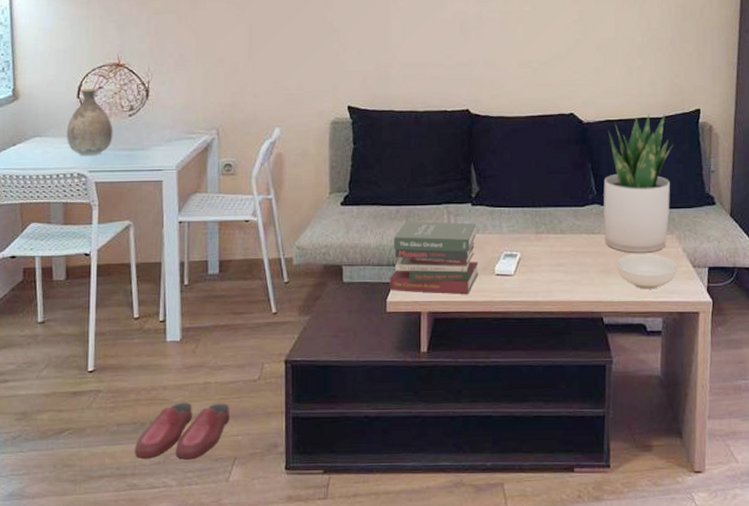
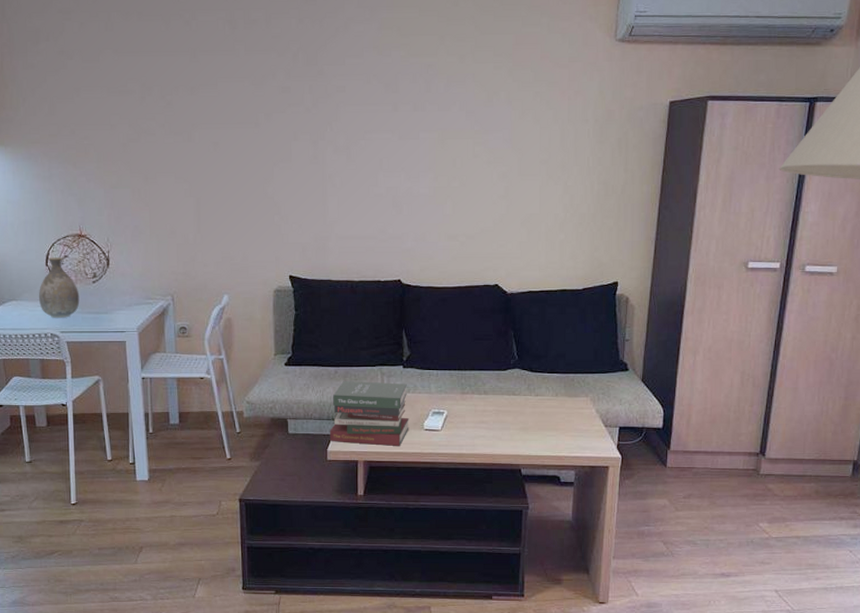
slippers: present [135,402,229,460] -> none [115,532,193,579]
planter: present [603,114,672,253] -> none [523,286,590,413]
bowl: present [616,254,678,289] -> none [534,414,591,445]

